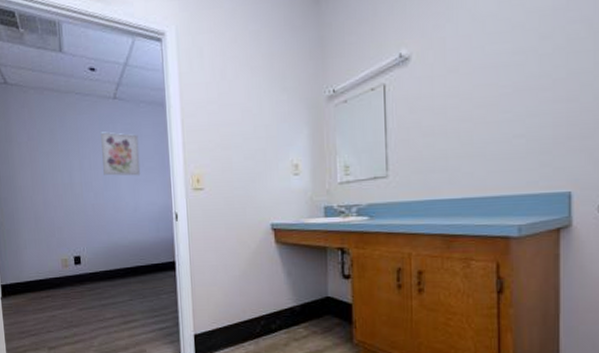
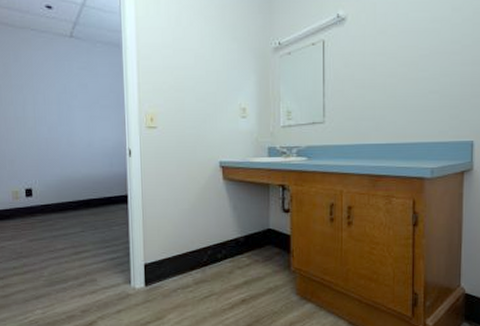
wall art: present [101,132,141,176] -> none [56,68,96,113]

